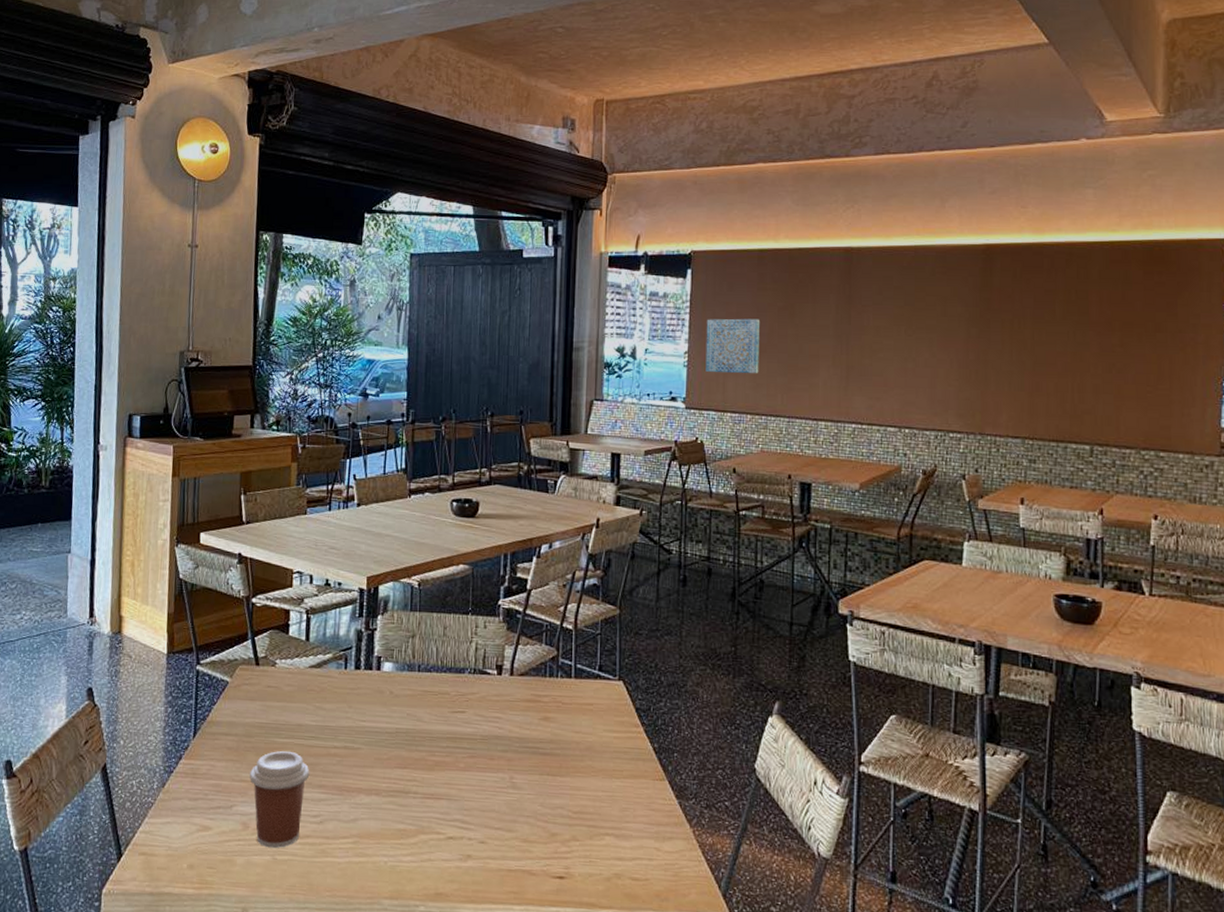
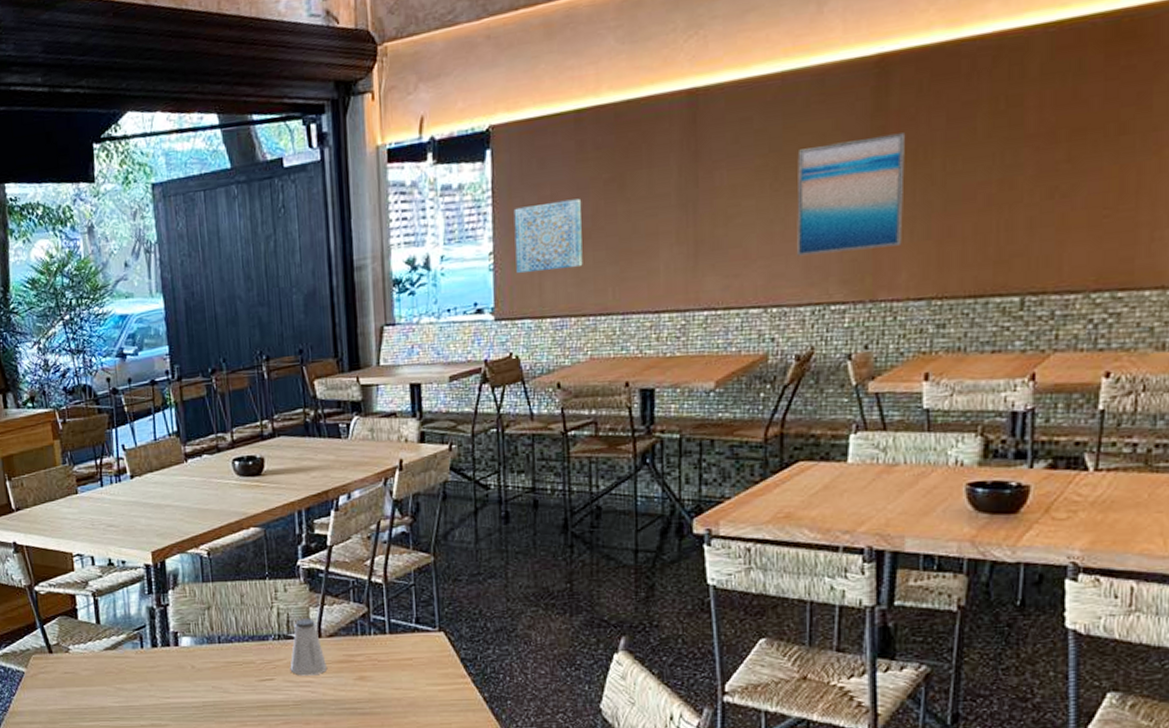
saltshaker: none [481,655,516,712] -> present [290,618,328,676]
wall art: none [925,305,1005,392] -> present [797,133,906,256]

